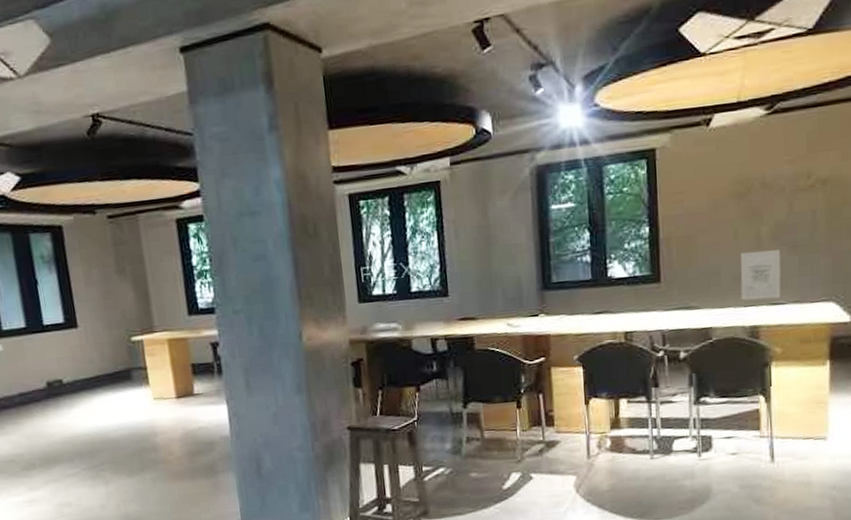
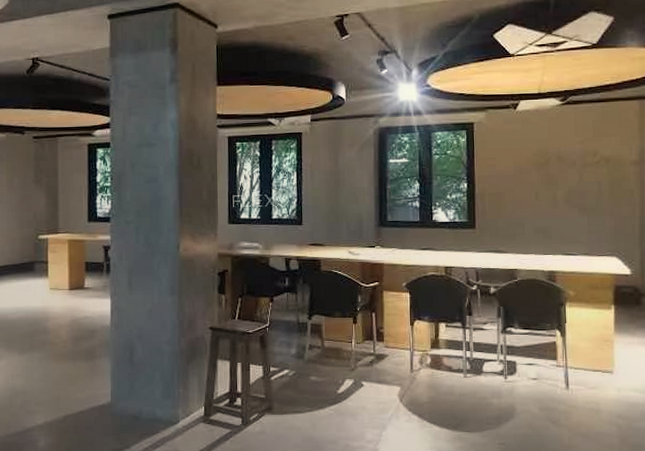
wall art: present [740,249,781,301] -> none [540,210,574,250]

